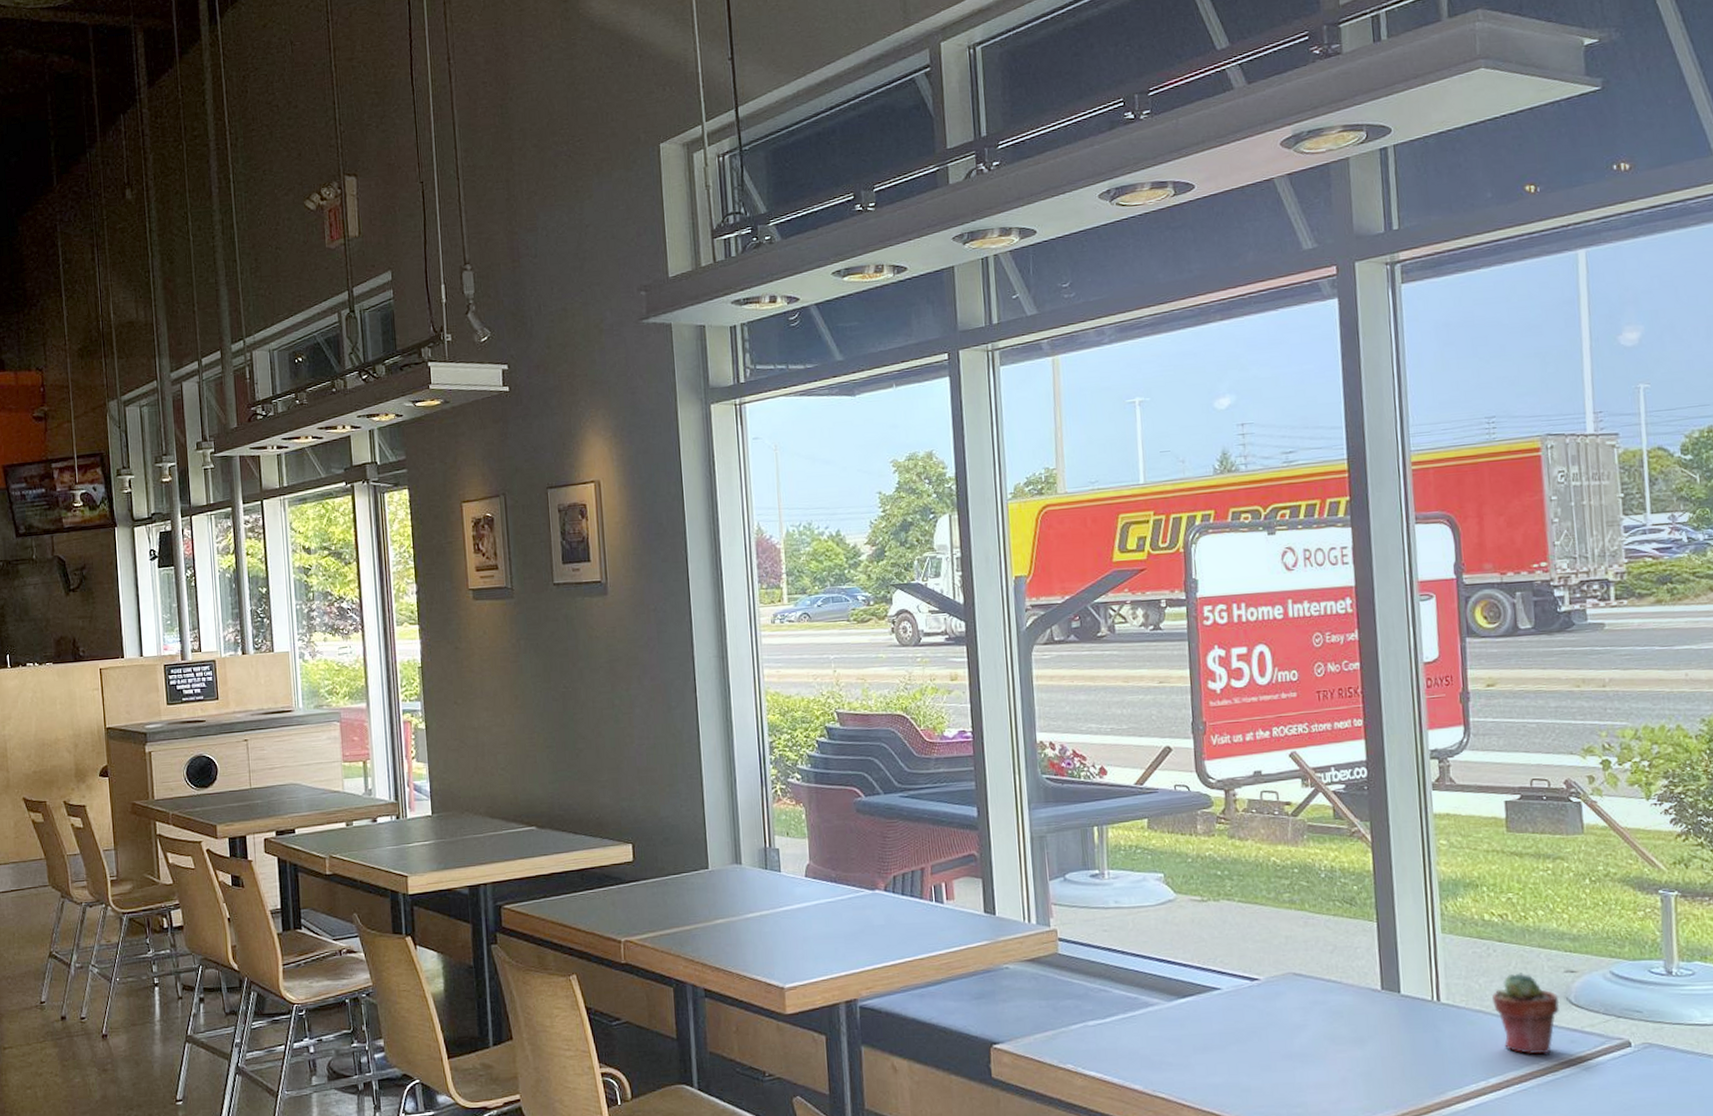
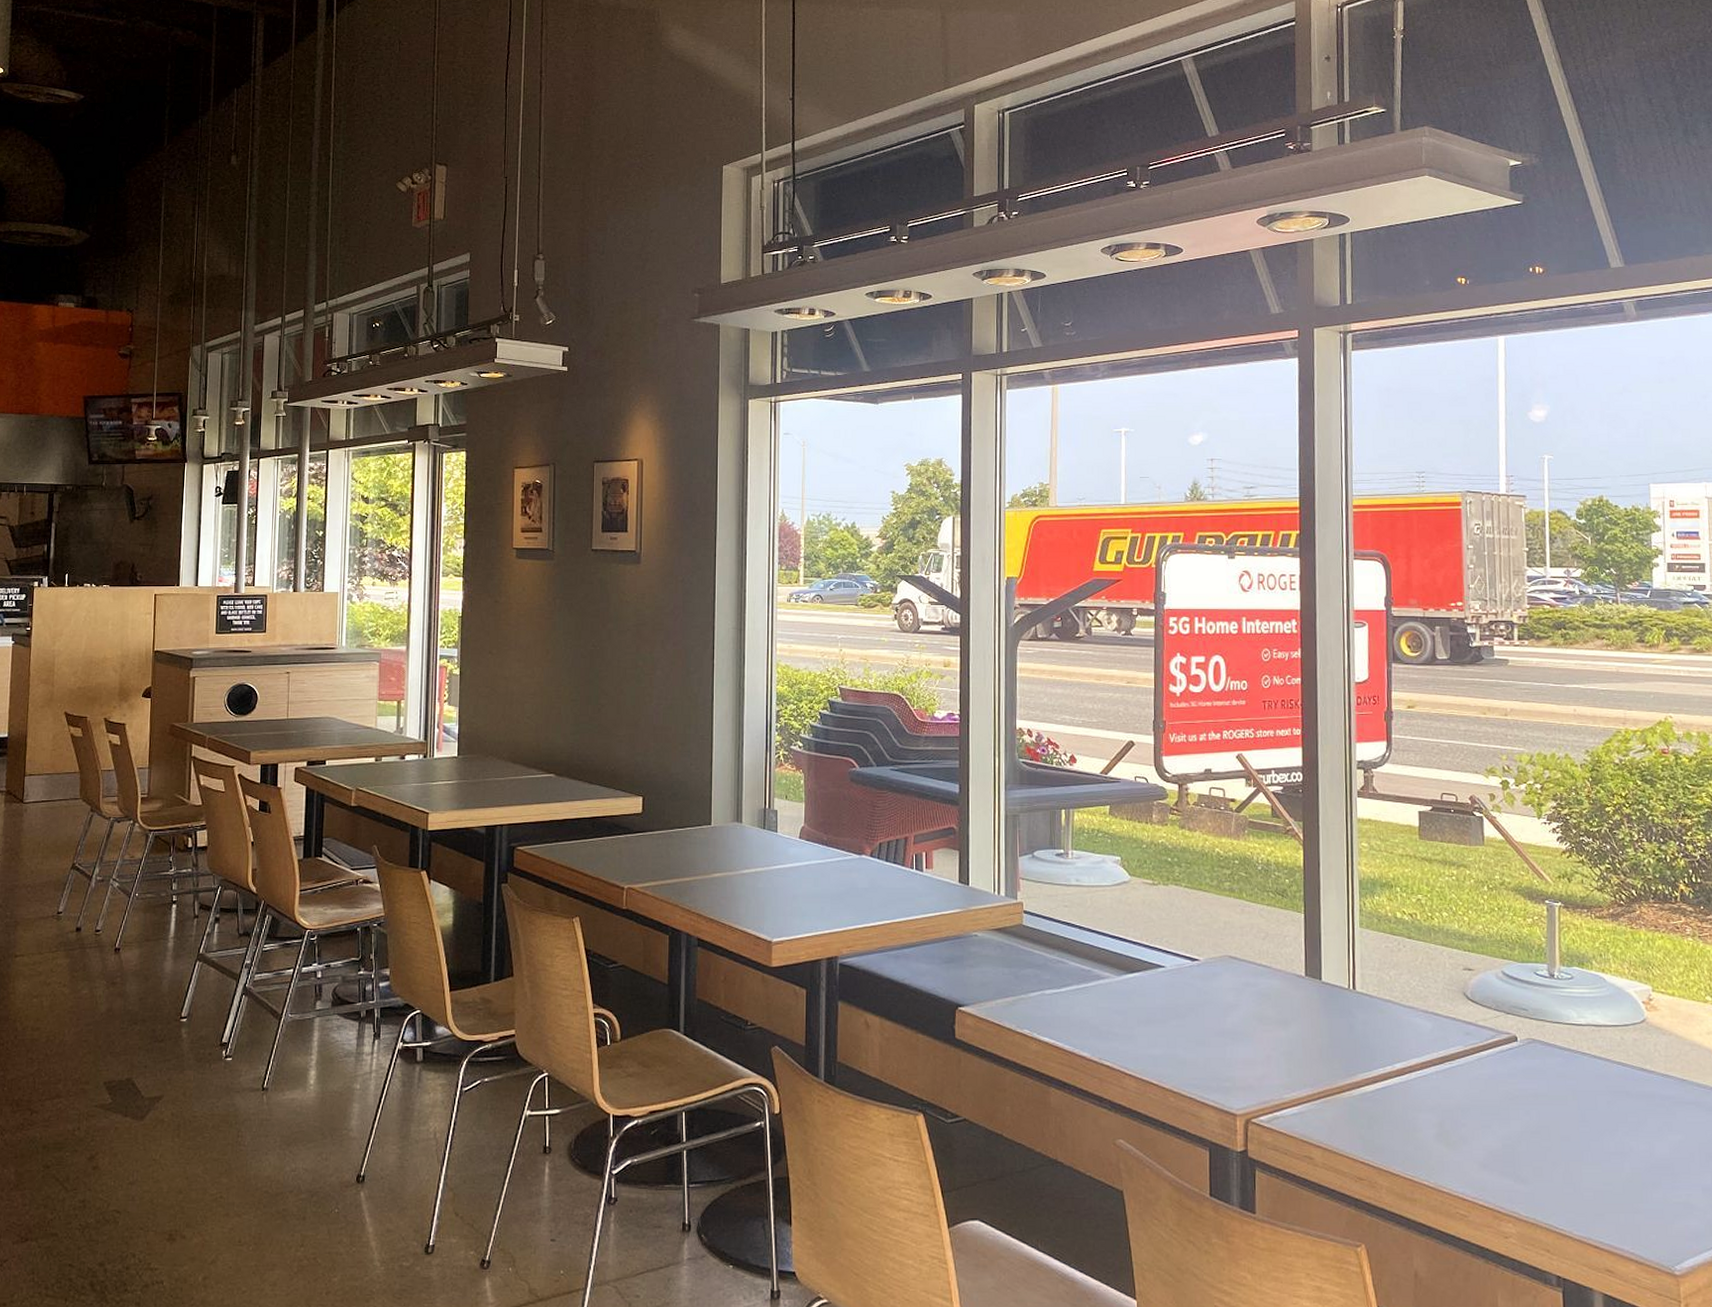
potted succulent: present [1492,973,1560,1055] -> none [1401,968,1458,1044]

